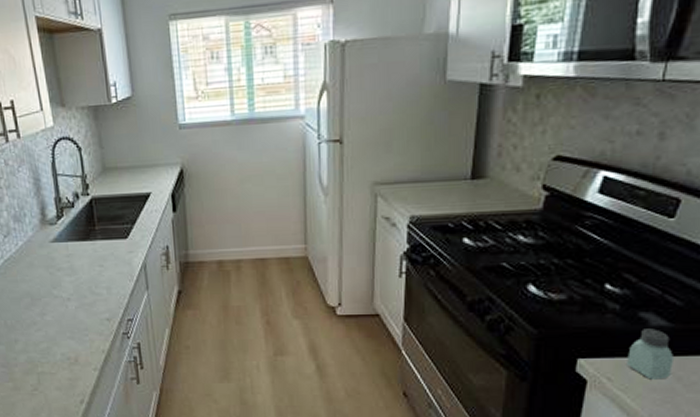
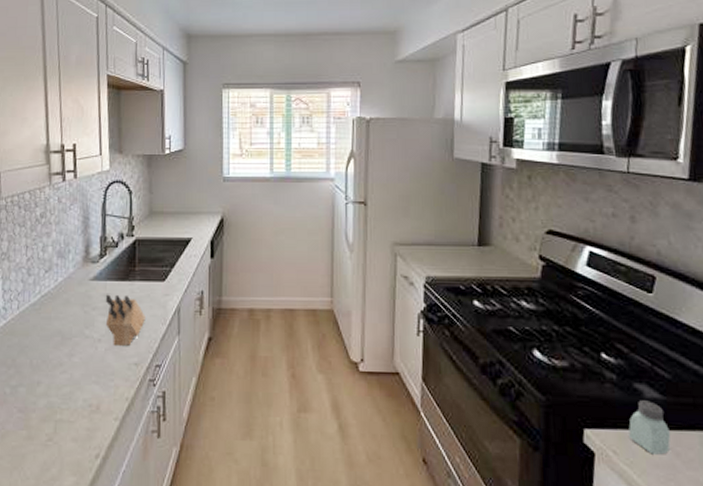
knife block: none [68,254,112,304] -> present [105,294,145,347]

